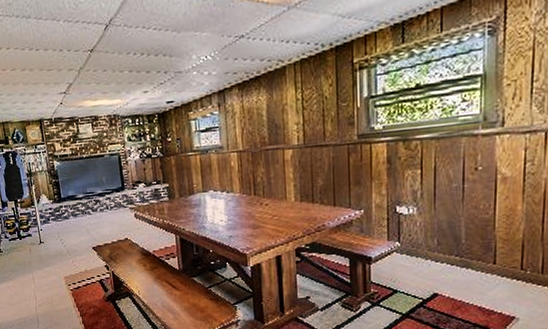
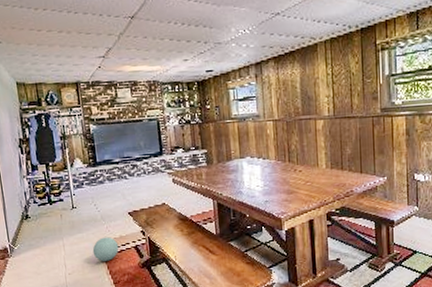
ball: none [60,271,85,294] -> present [92,237,119,261]

